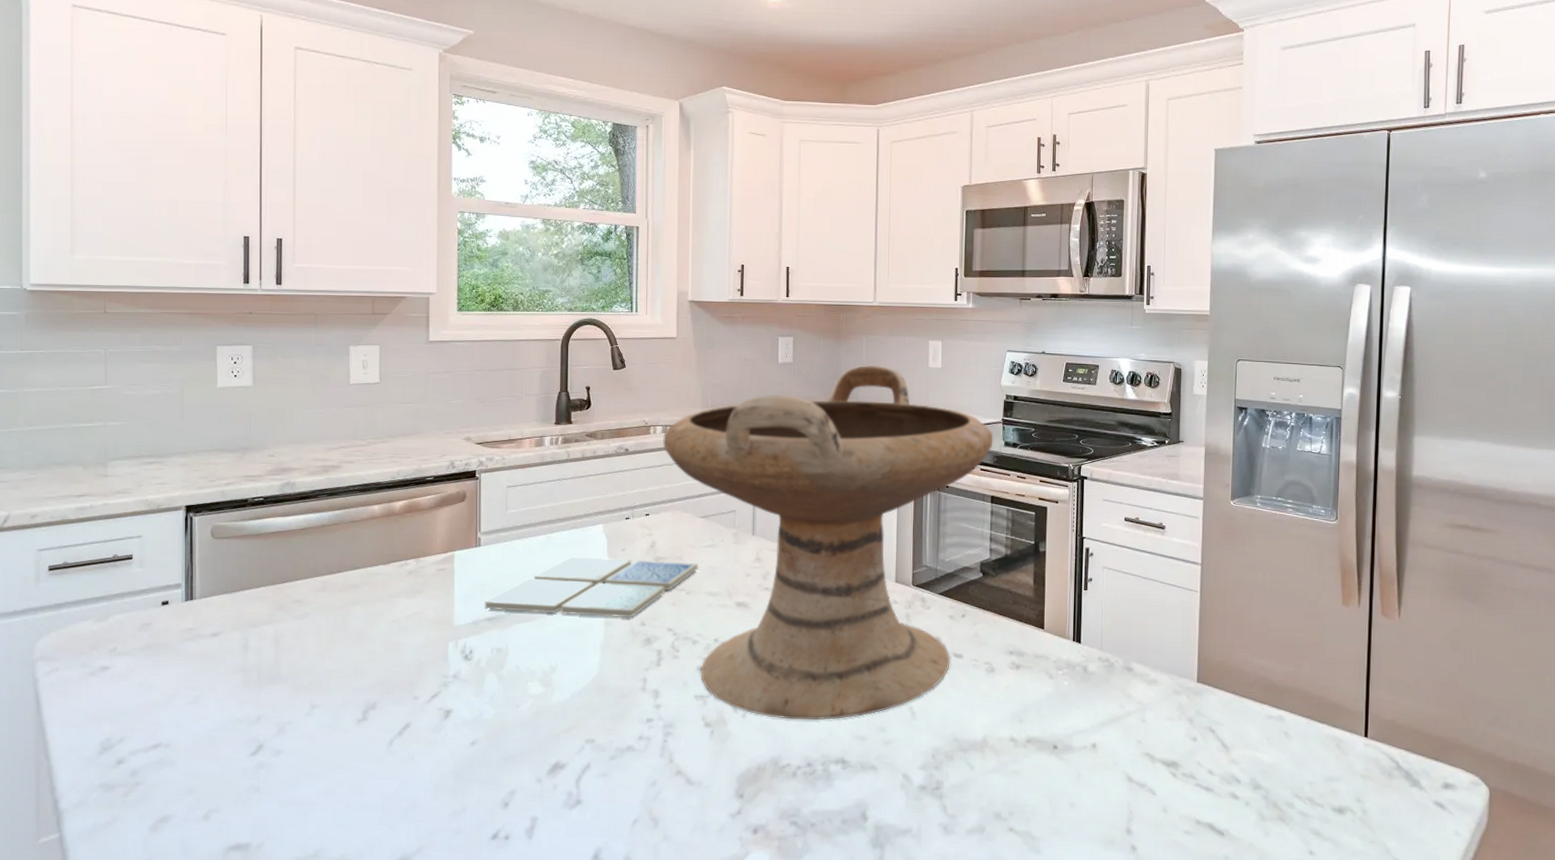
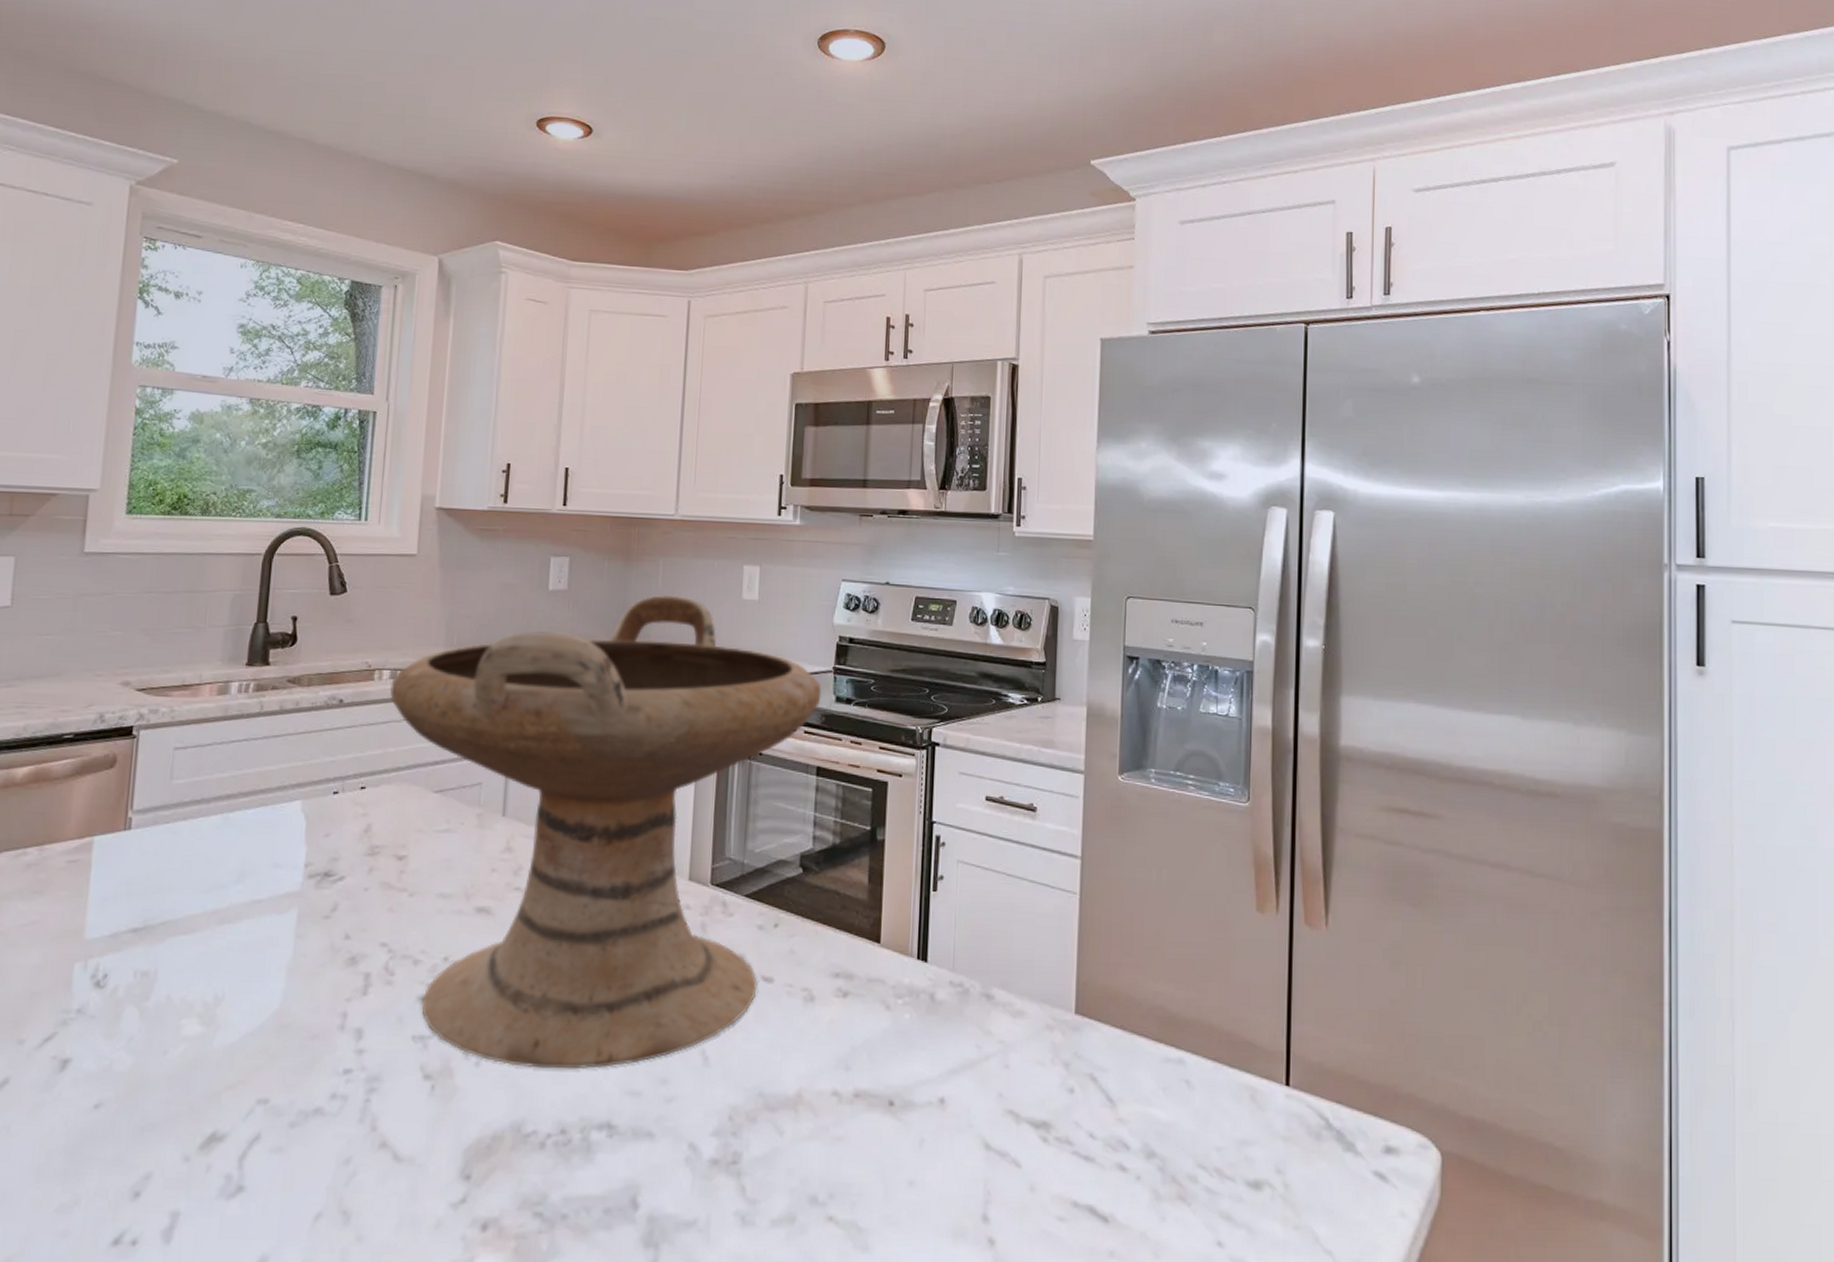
drink coaster: present [485,556,699,618] -> none [129,844,429,929]

